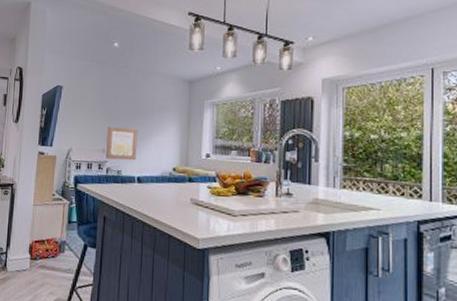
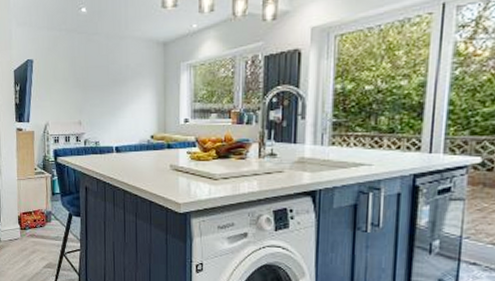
wall art: present [106,126,138,161] -> none [82,97,113,131]

